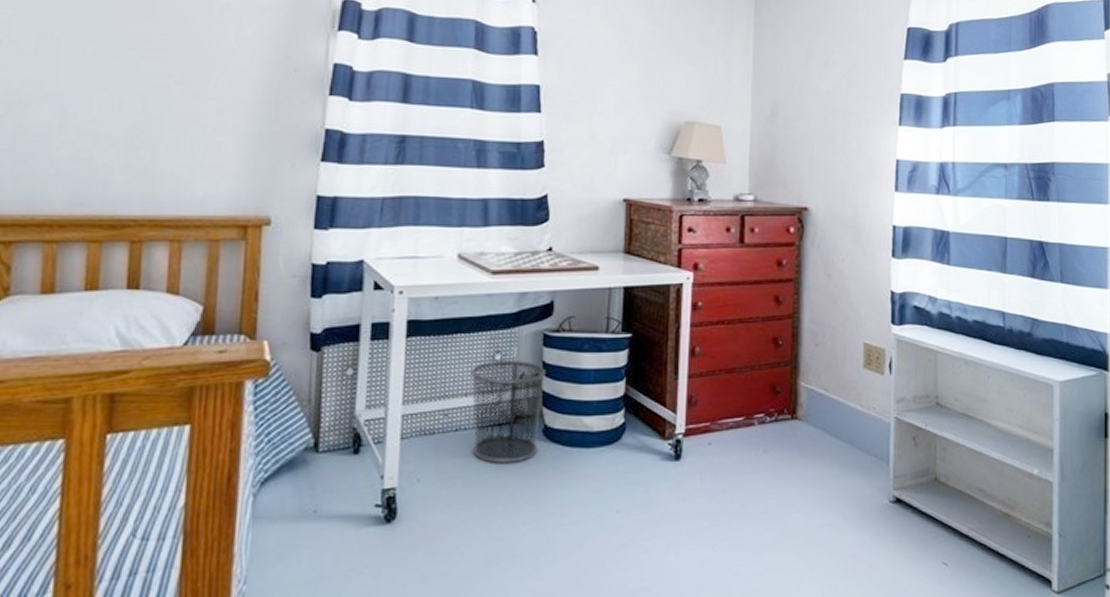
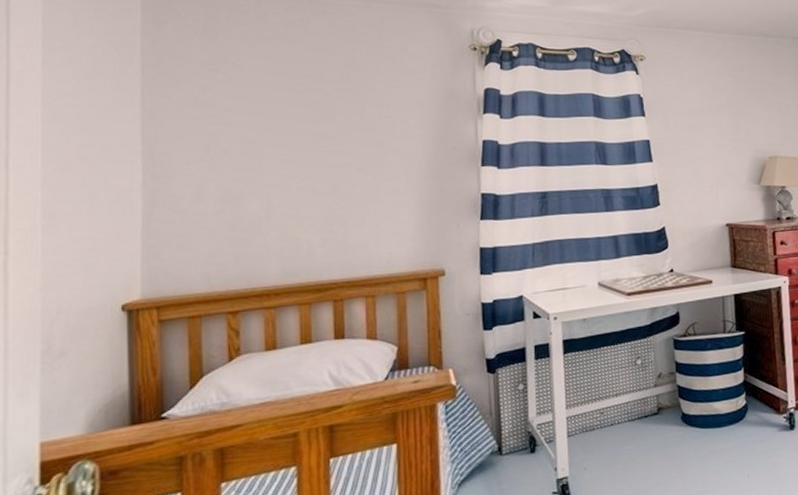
waste bin: present [470,361,547,463] -> none [618,363,679,448]

